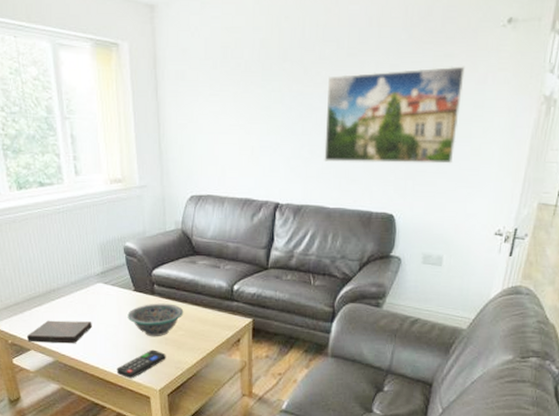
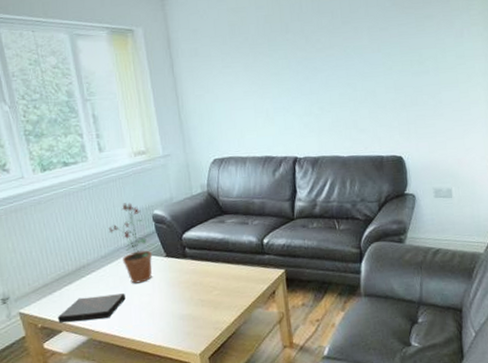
potted plant: none [80,231,121,314] -> present [108,202,153,284]
remote control: present [116,349,166,379] -> none [154,313,204,347]
decorative bowl: present [127,303,184,337] -> none [161,264,217,301]
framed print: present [324,66,465,164] -> none [328,24,446,116]

